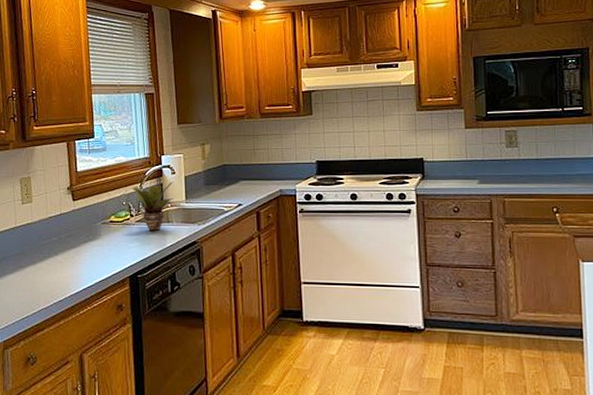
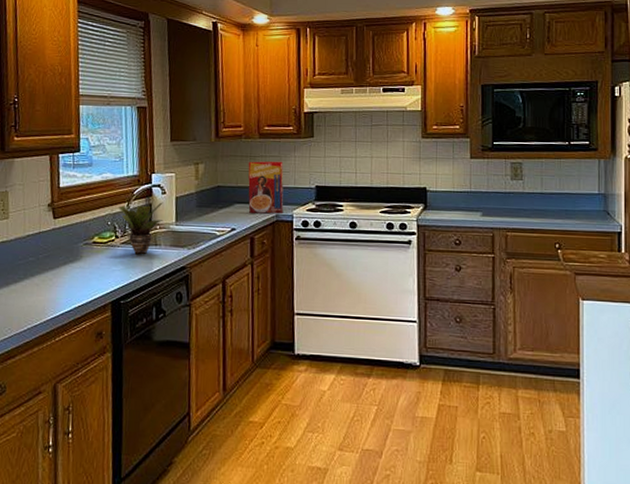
cereal box: none [251,138,287,189] -> present [248,161,284,214]

